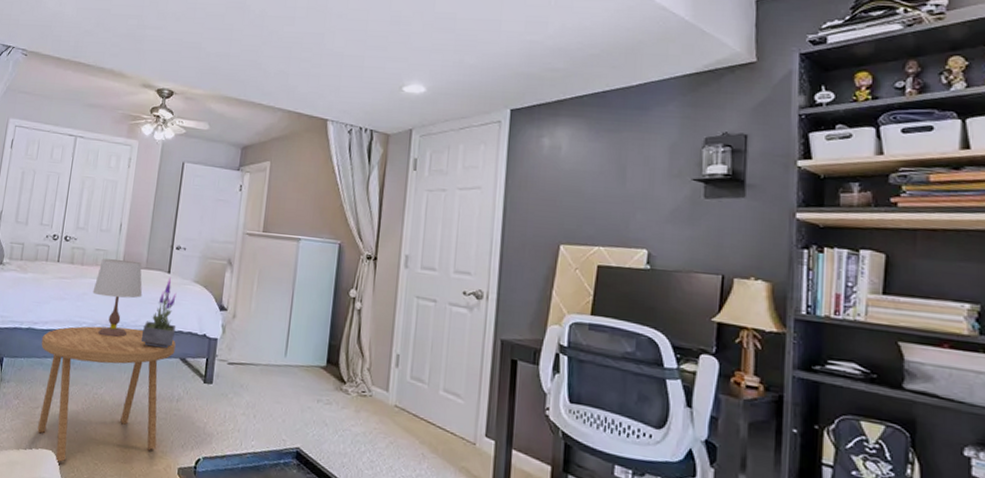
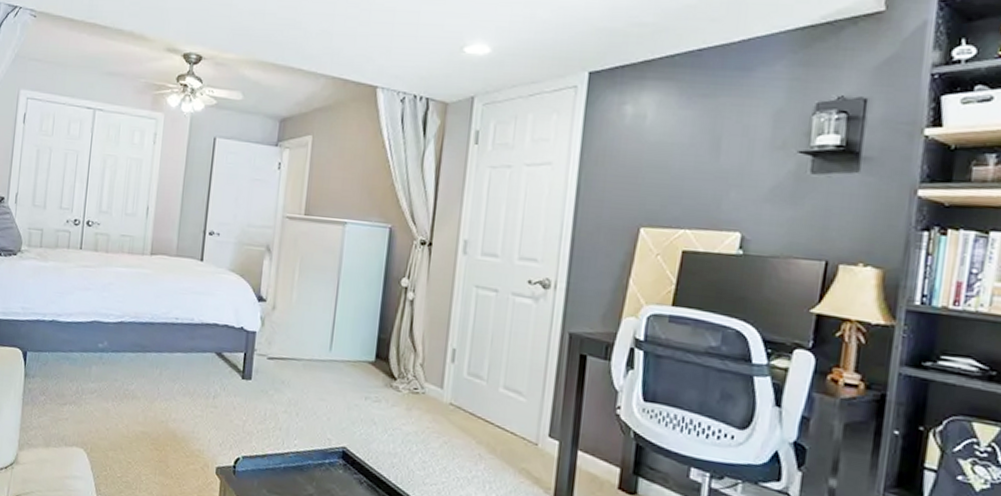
side table: present [37,326,176,463] -> none [66,318,211,461]
table lamp: present [92,258,143,337] -> none [119,245,174,330]
potted plant: present [140,277,177,349] -> none [173,265,211,343]

